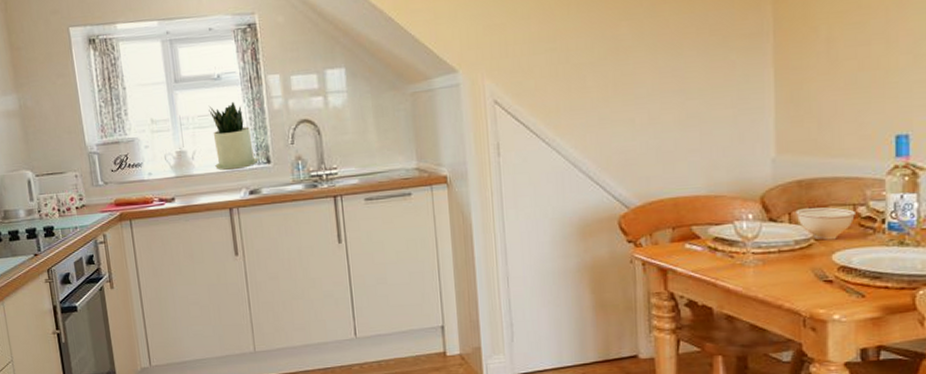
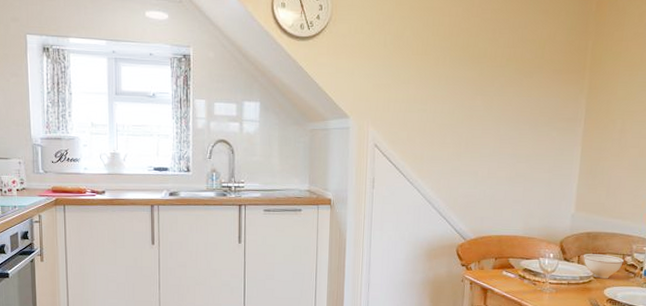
planter: present [209,101,258,171] -> none [142,117,180,174]

